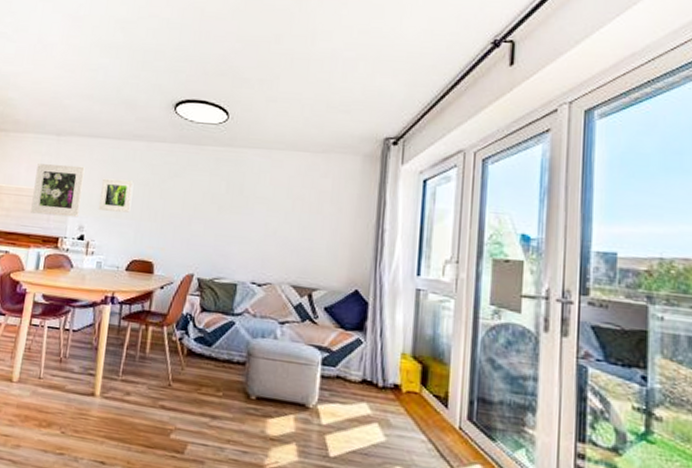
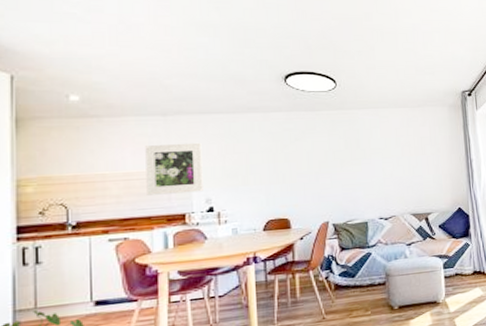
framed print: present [99,178,134,213] -> none [222,149,258,181]

